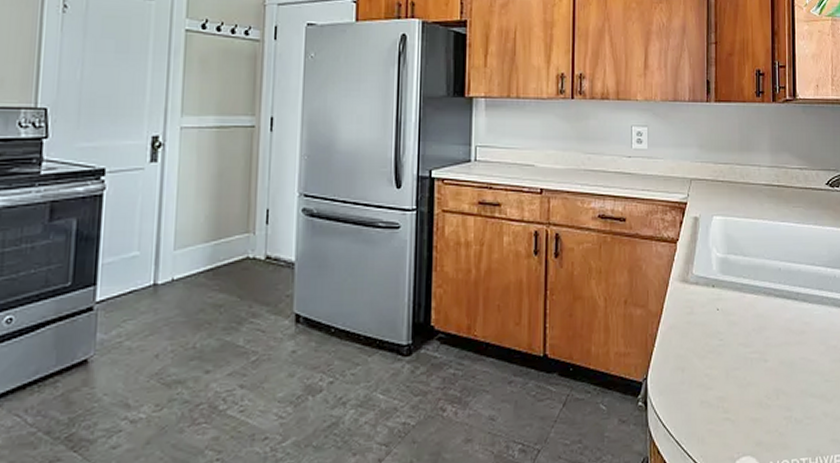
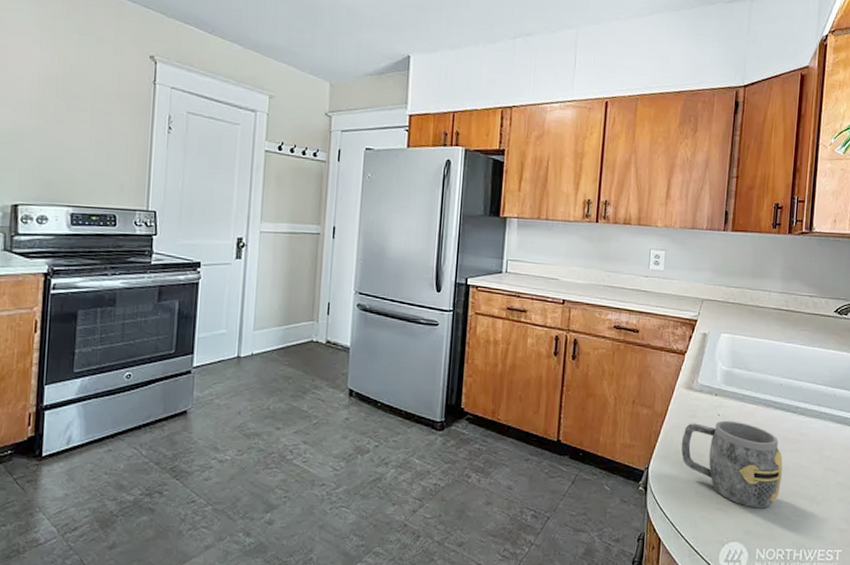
mug: none [680,314,790,414] -> present [681,420,783,509]

